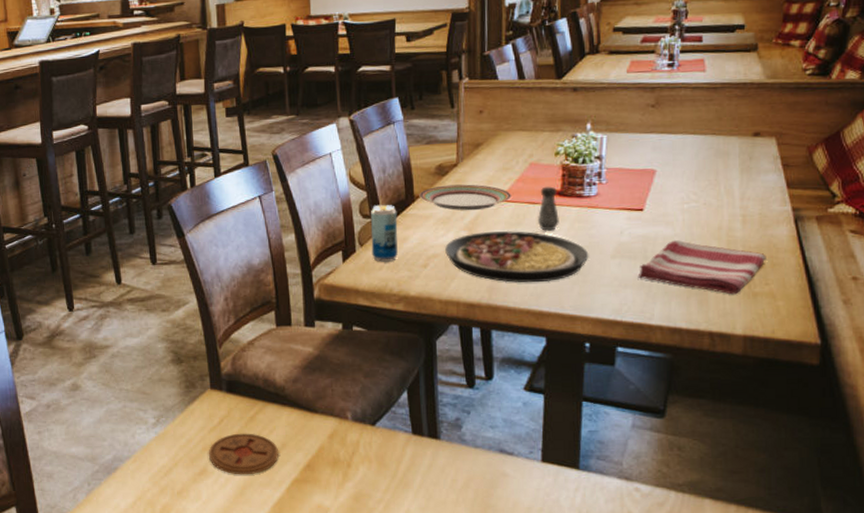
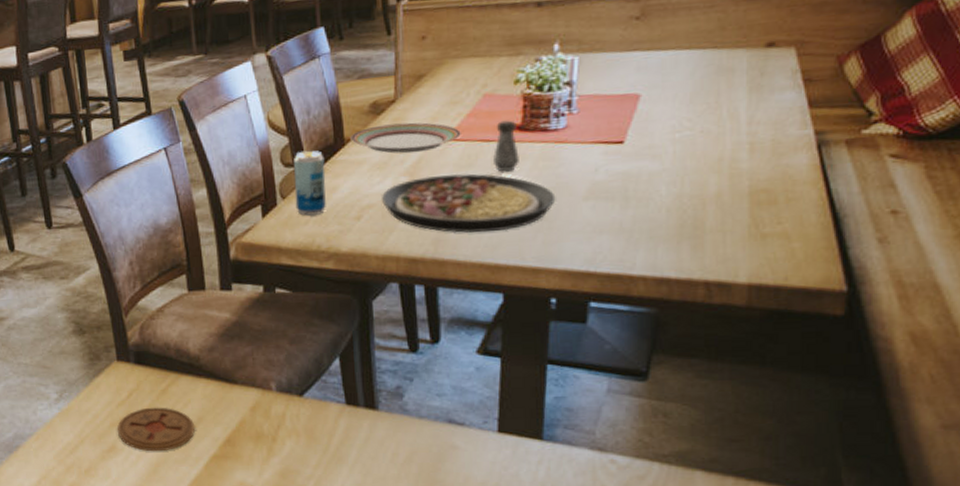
dish towel: present [637,239,766,295] -> none [616,175,780,237]

